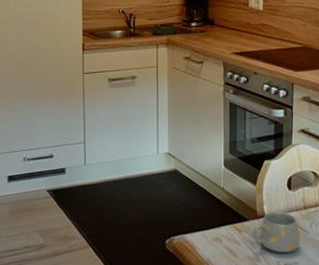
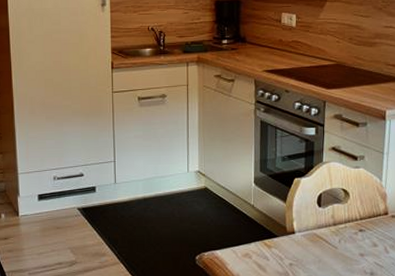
mug: present [252,212,301,252] -> none [281,228,329,267]

